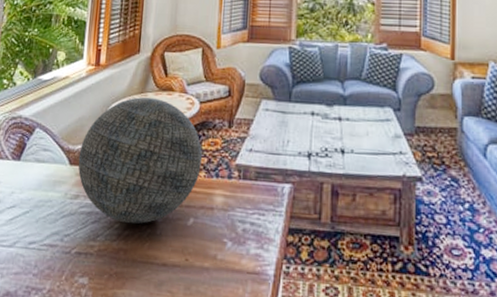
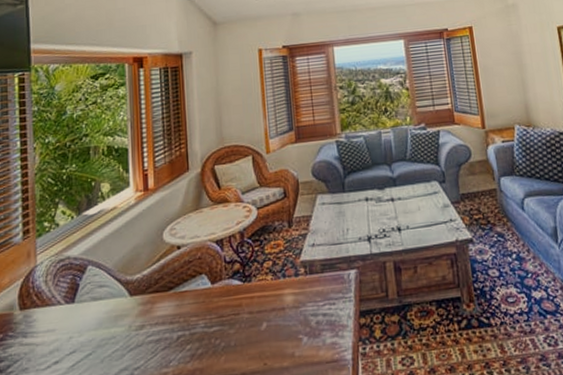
decorative orb: present [78,97,202,224] -> none [138,212,267,343]

